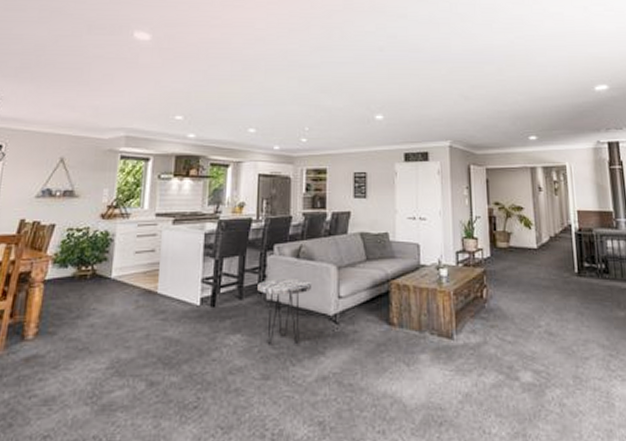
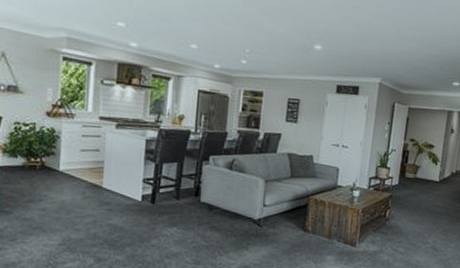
side table: present [257,279,312,345] -> none [193,185,242,239]

